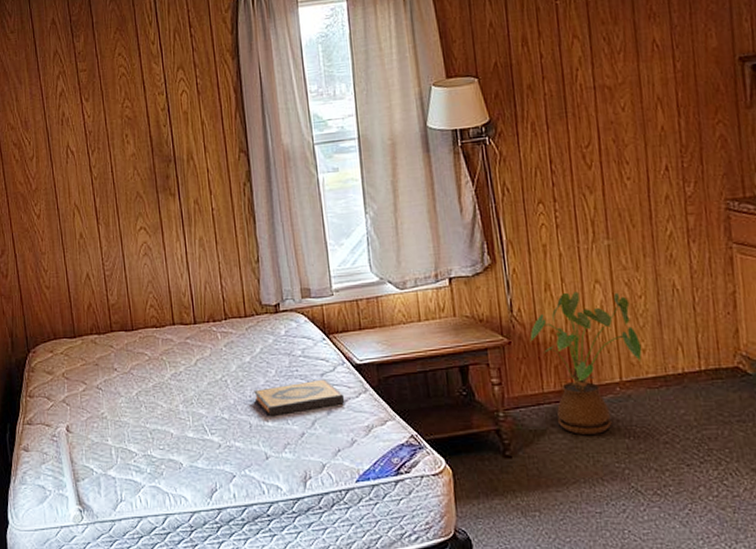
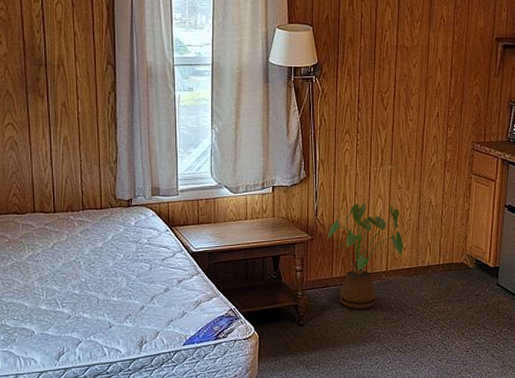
hardback book: present [253,379,345,416] -> none [103,263,180,292]

